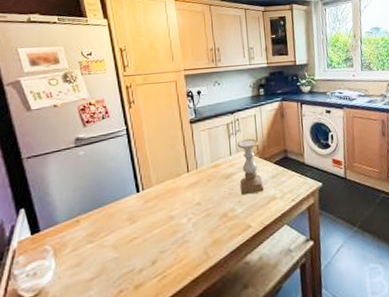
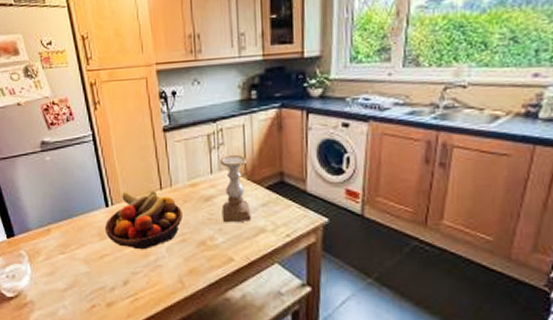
fruit bowl: none [136,173,207,229] -> present [105,190,182,250]

